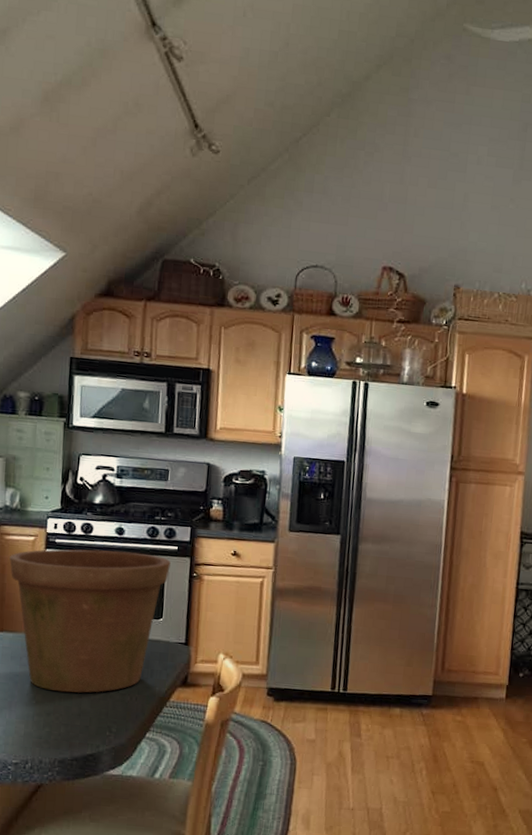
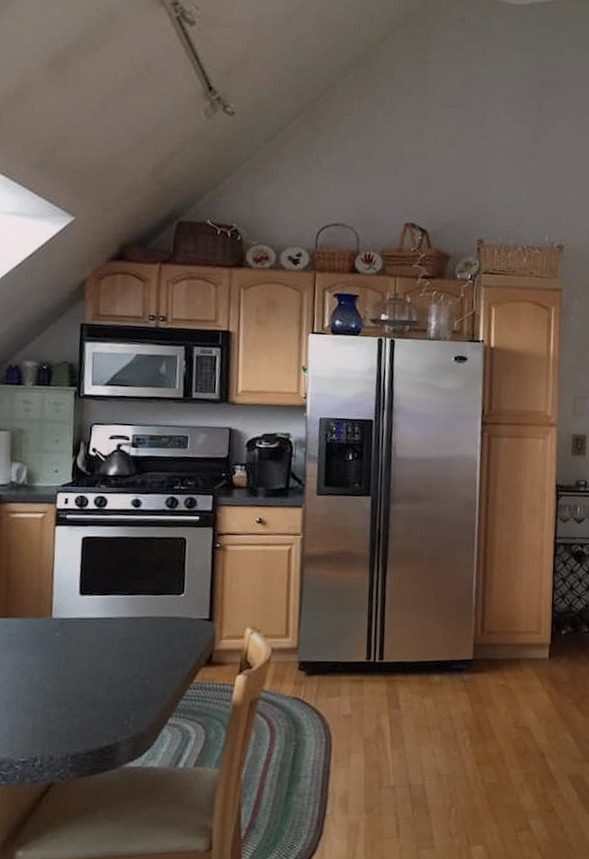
flower pot: present [9,549,171,693] -> none [15,524,192,680]

